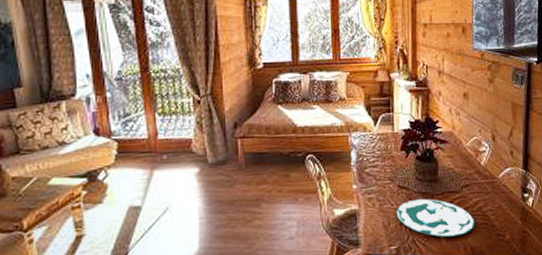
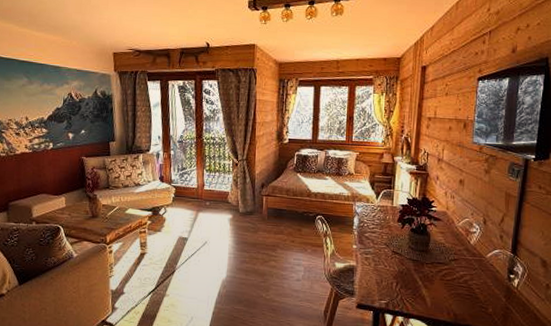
plate: present [396,199,475,237] -> none [388,265,460,302]

